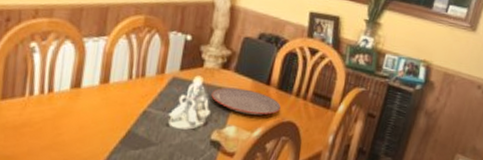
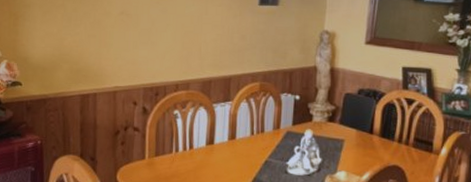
plate: present [211,87,281,115] -> none [321,137,385,161]

